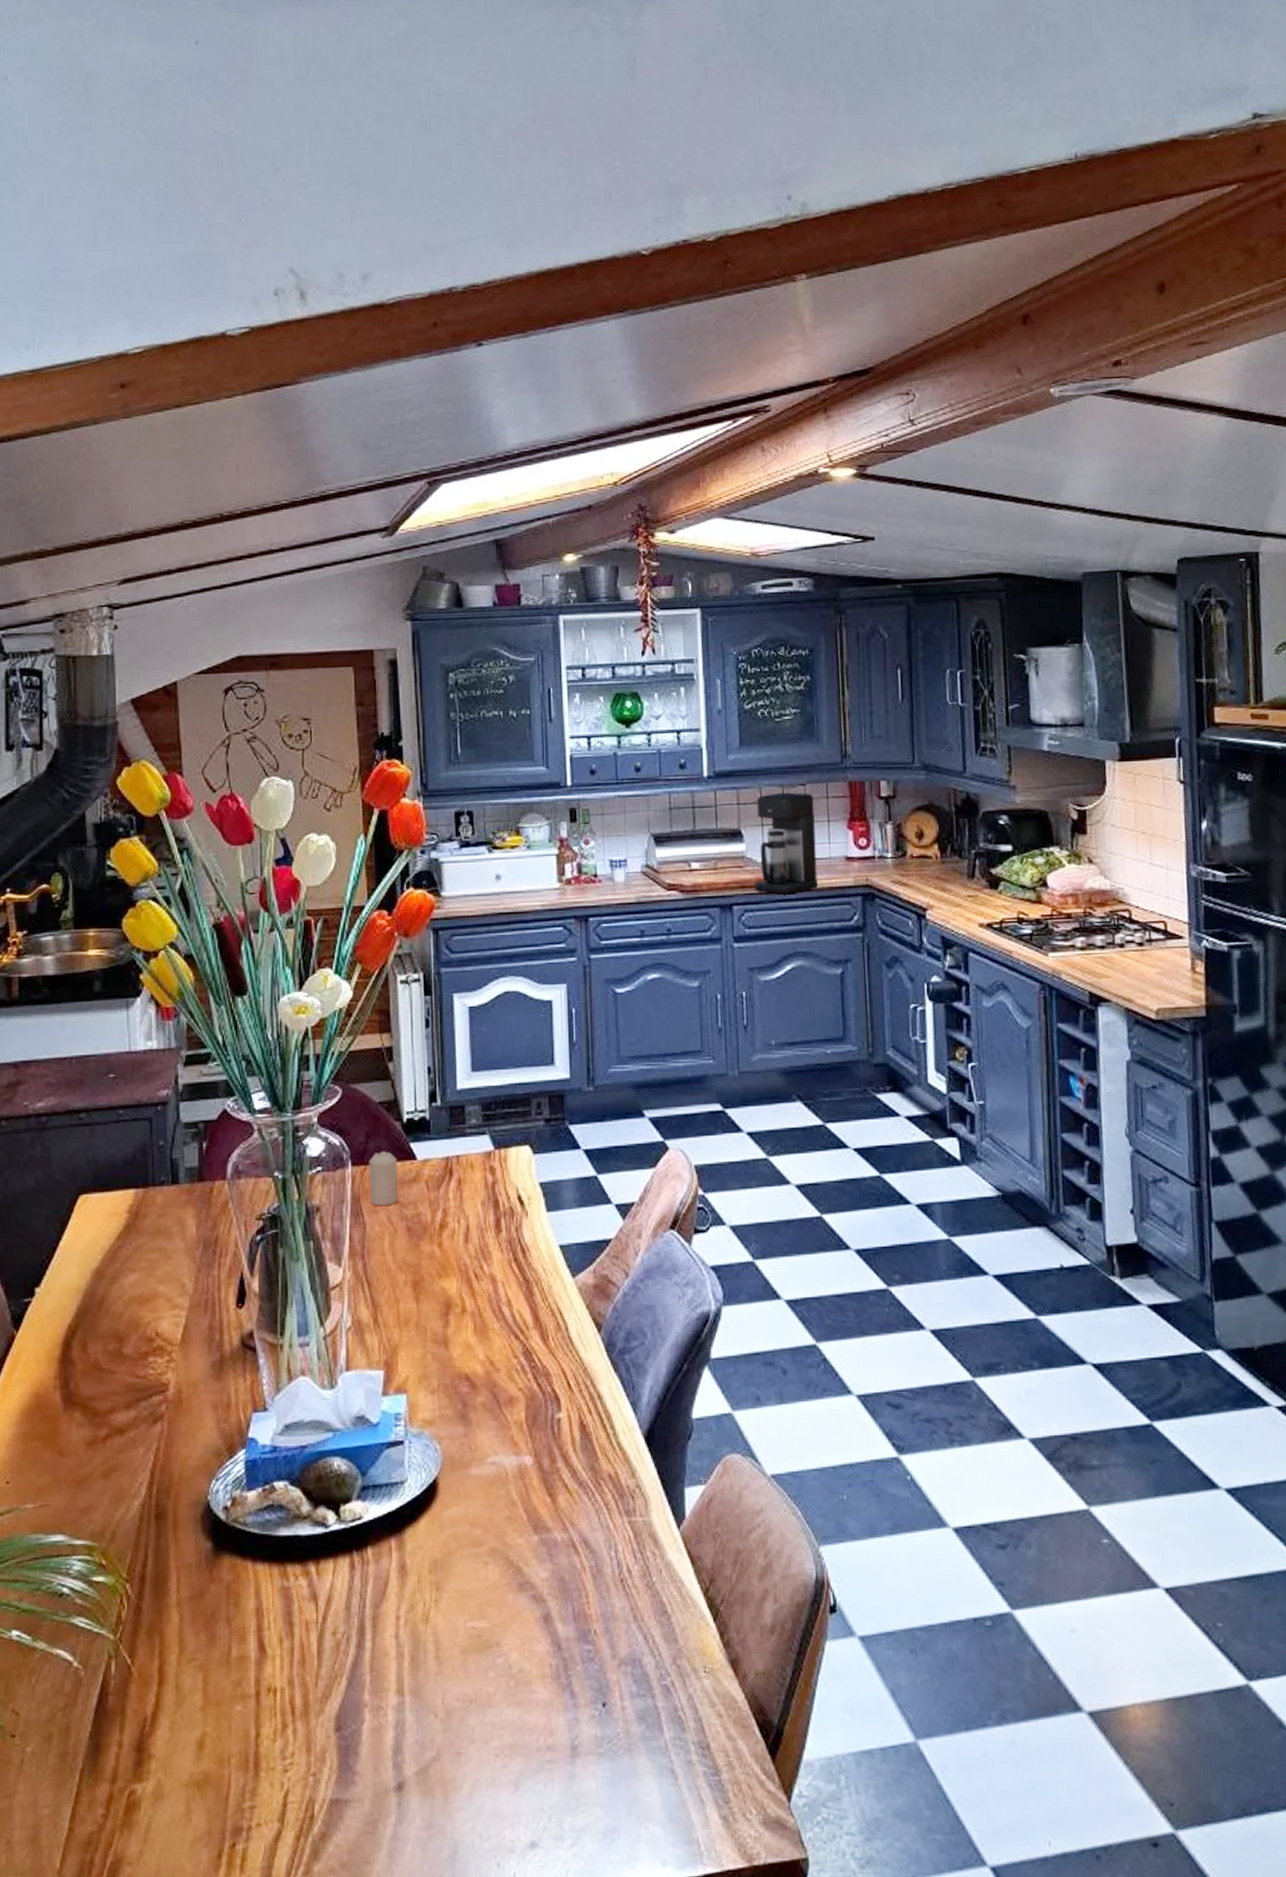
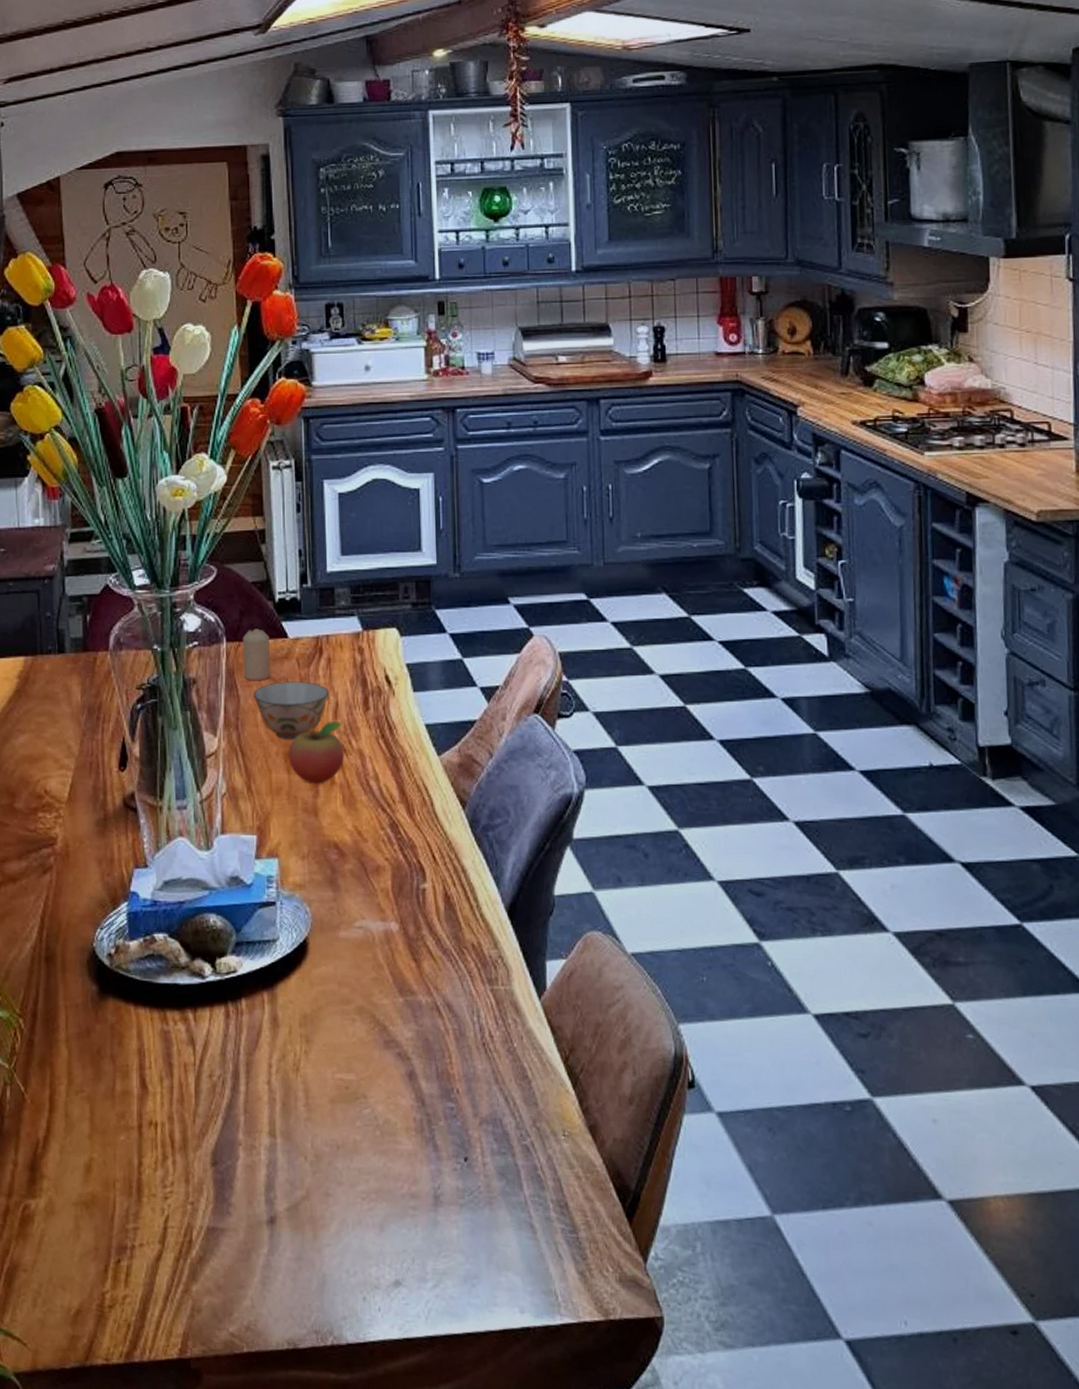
soup bowl: none [380,1205,460,1267] -> present [253,681,330,739]
fruit: none [416,1246,476,1312] -> present [288,722,345,783]
coffee maker: present [755,792,818,895] -> none [622,287,686,389]

